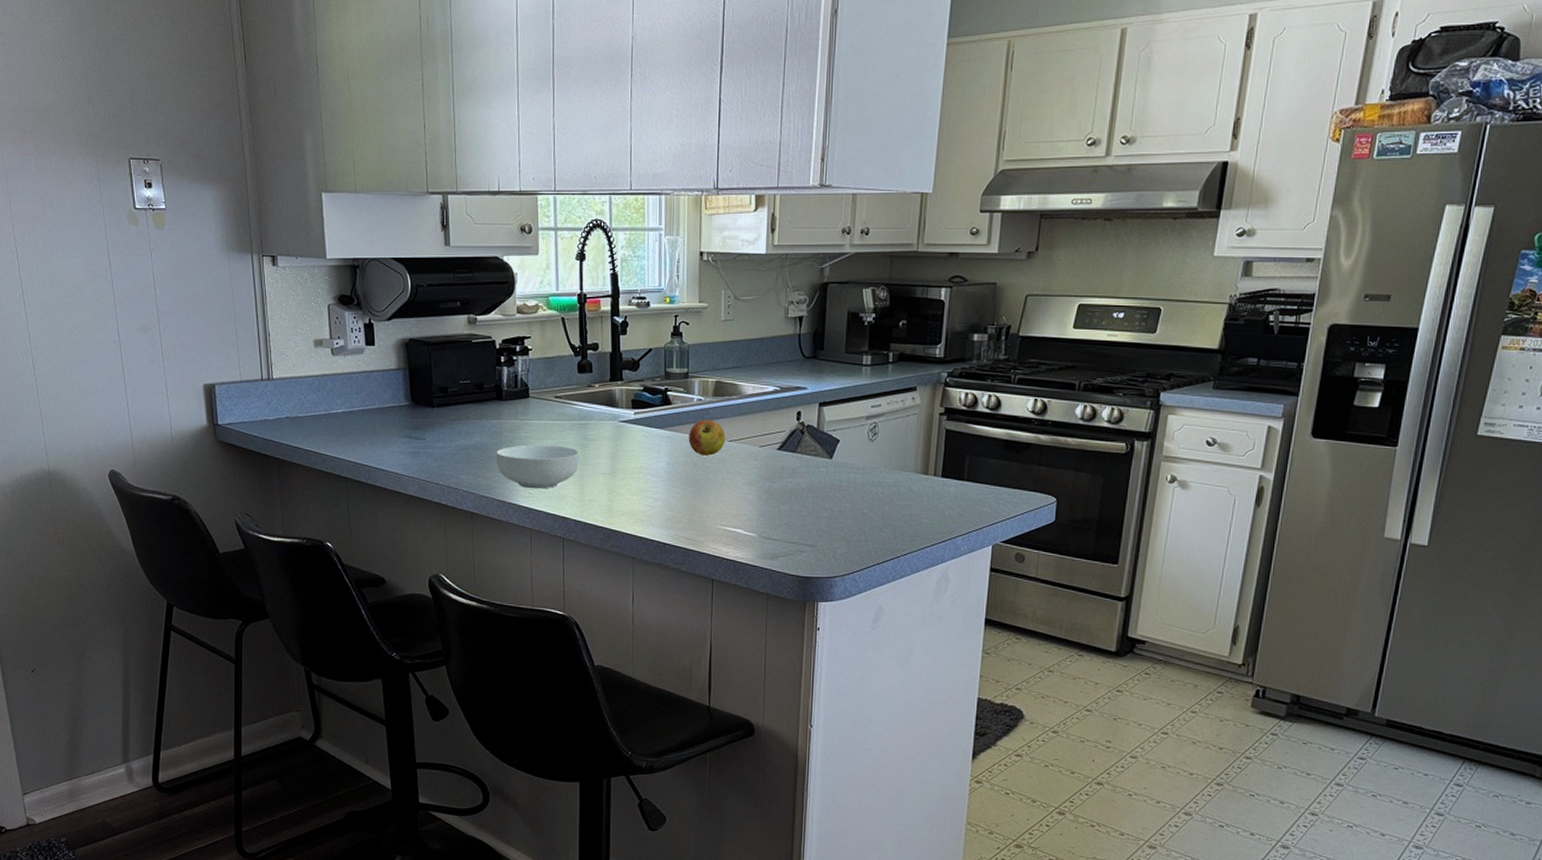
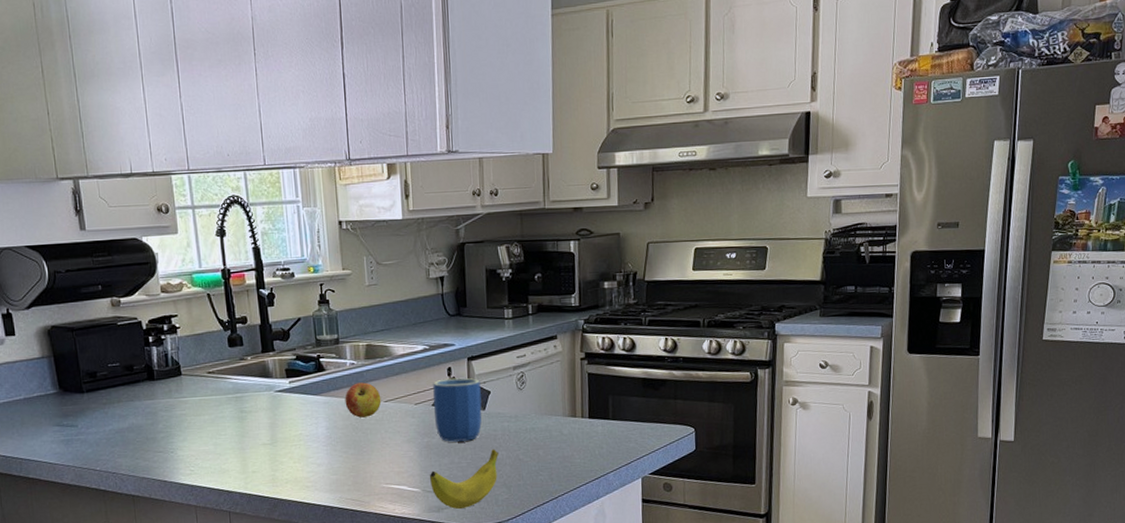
cereal bowl: present [496,445,580,489] -> none [152,420,239,466]
banana: none [766,500,843,558] -> present [429,449,500,509]
mug: none [778,423,830,489] -> present [433,378,482,442]

